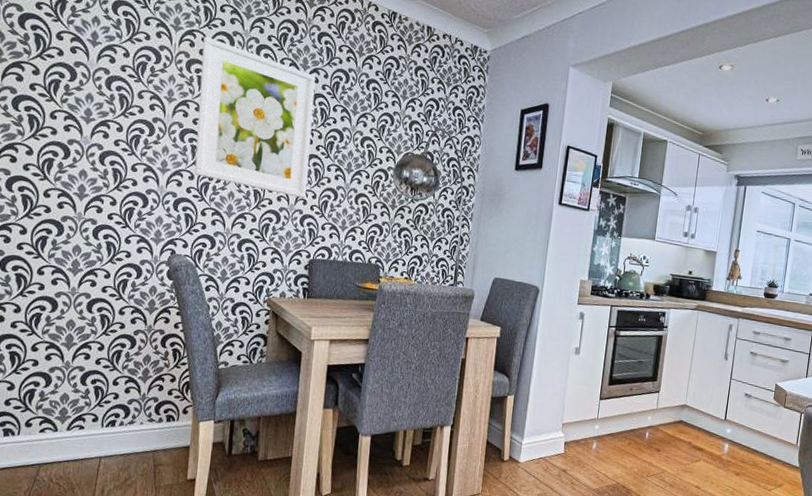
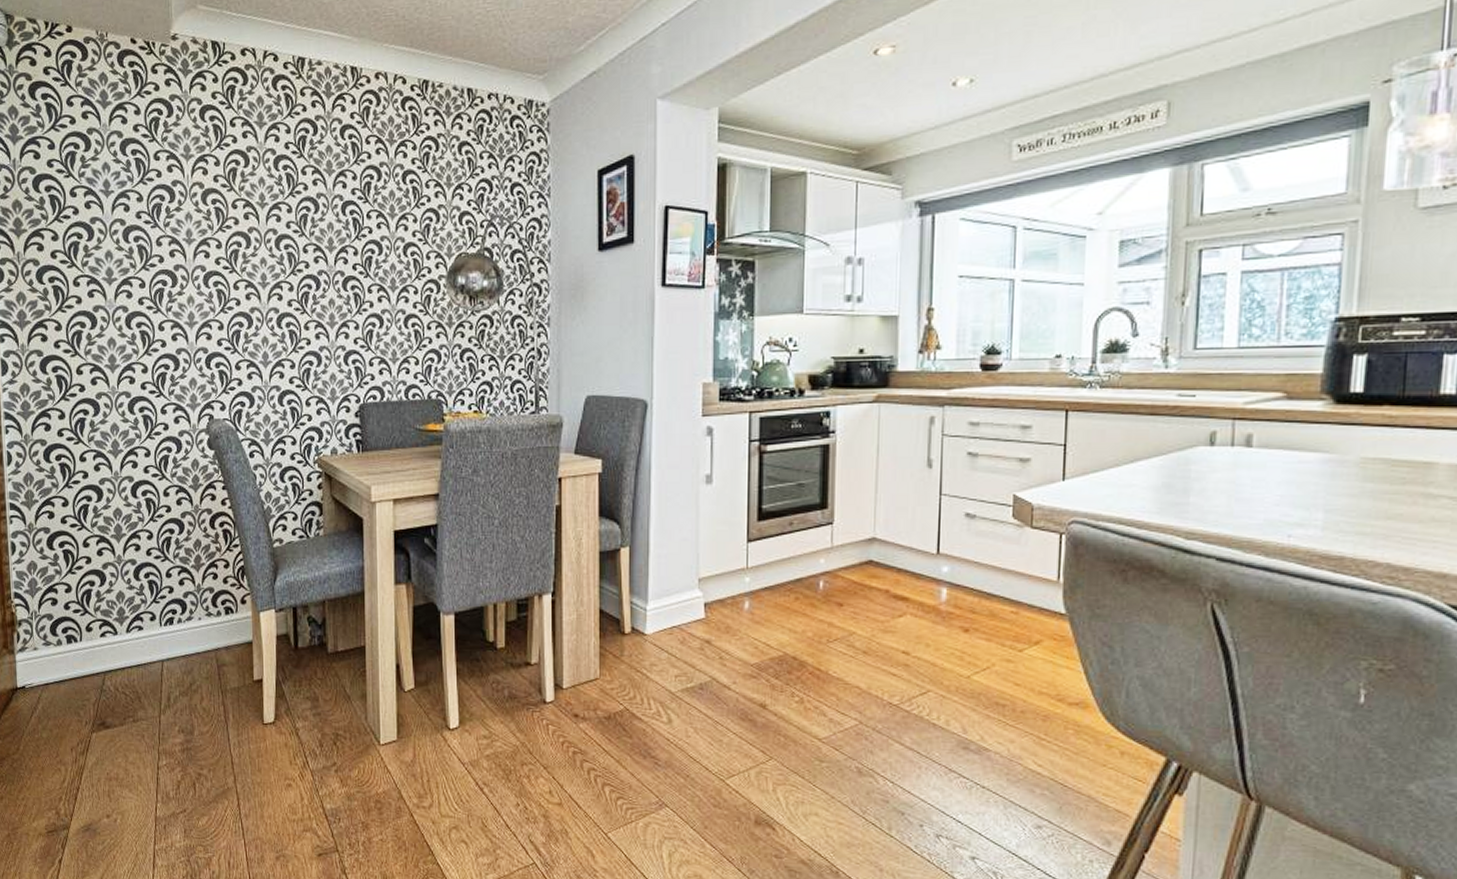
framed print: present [194,36,316,198] -> none [217,159,348,331]

